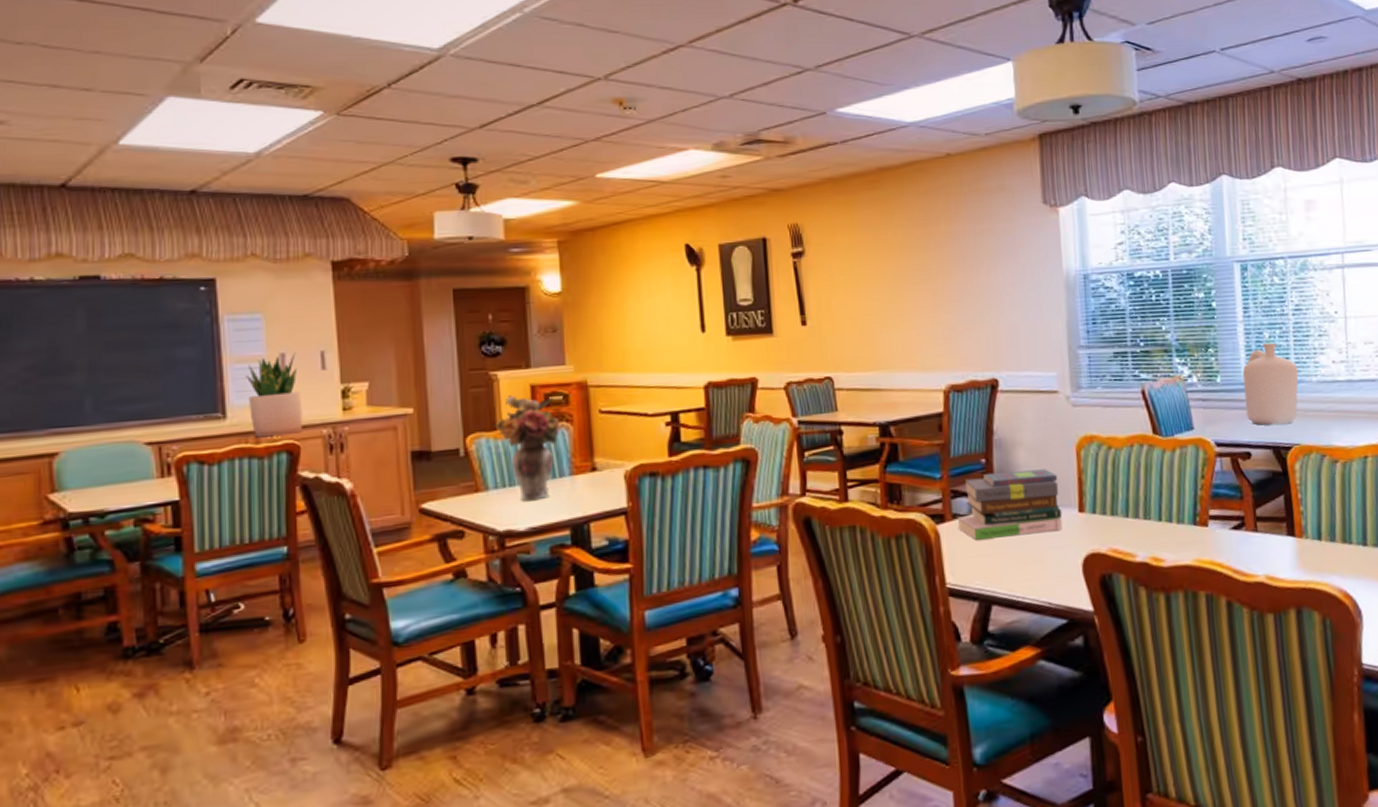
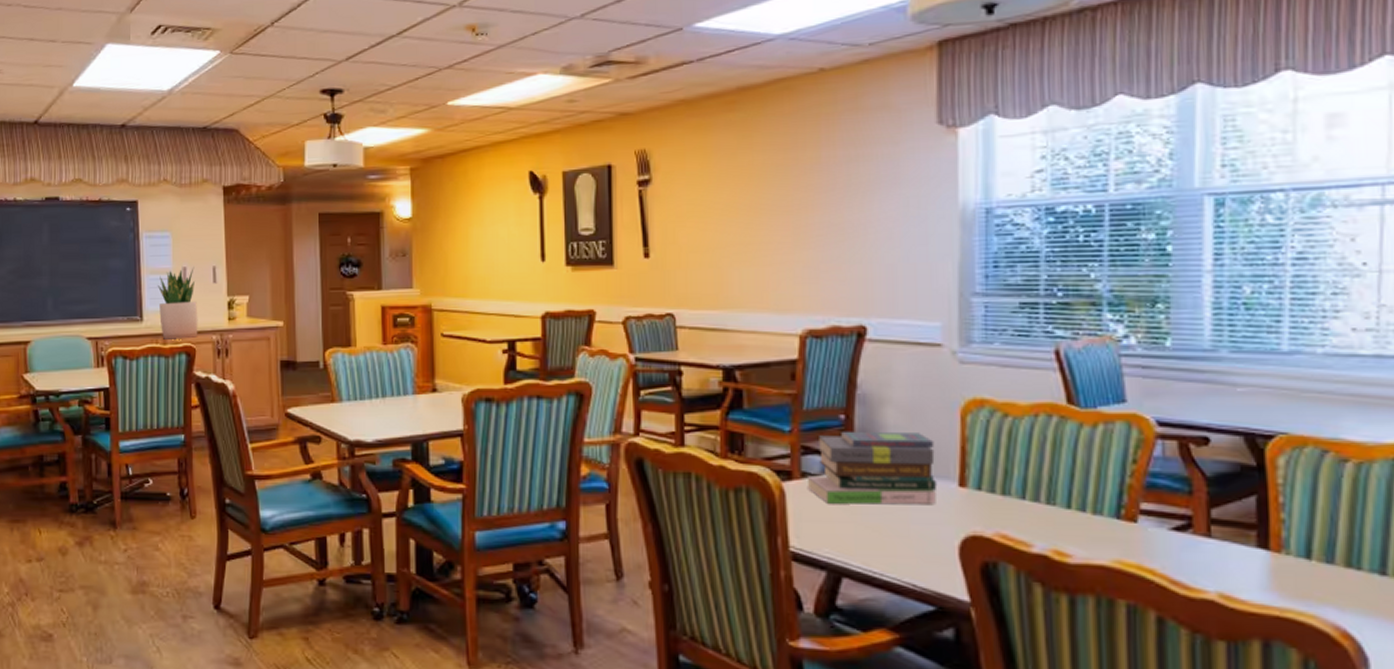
flower arrangement: present [493,395,560,502] -> none [348,314,406,415]
water jug: present [1242,342,1299,426] -> none [1205,300,1294,406]

